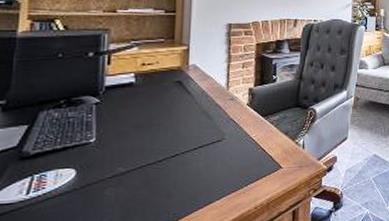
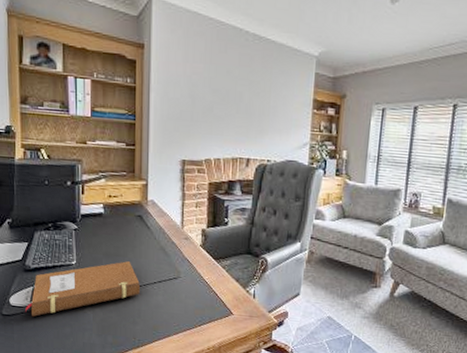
notebook: none [18,130,177,214] -> present [25,261,140,317]

